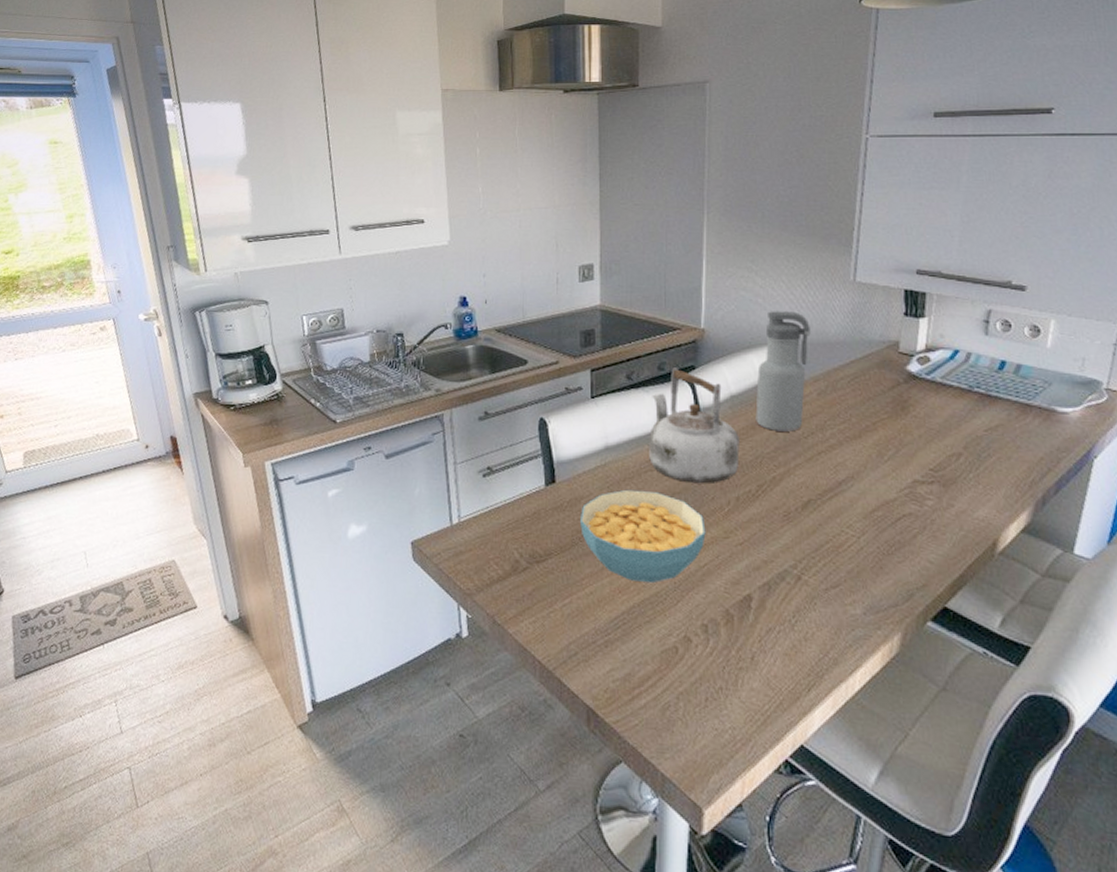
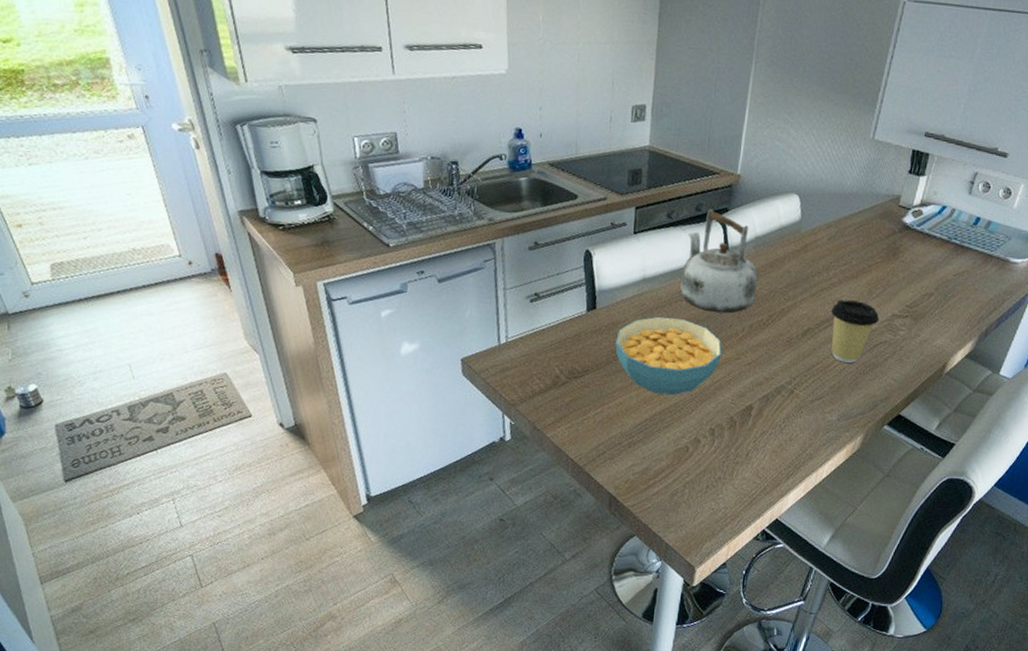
water bottle: present [755,311,811,432] -> none [774,161,831,271]
coffee cup: none [833,464,898,541] -> present [830,299,879,363]

